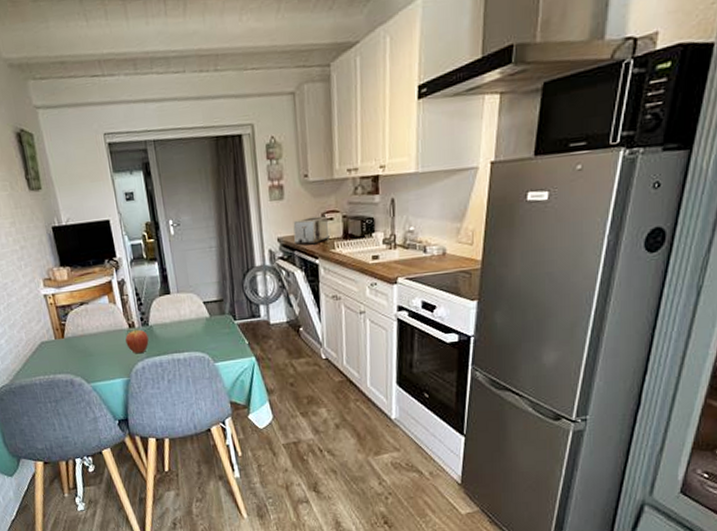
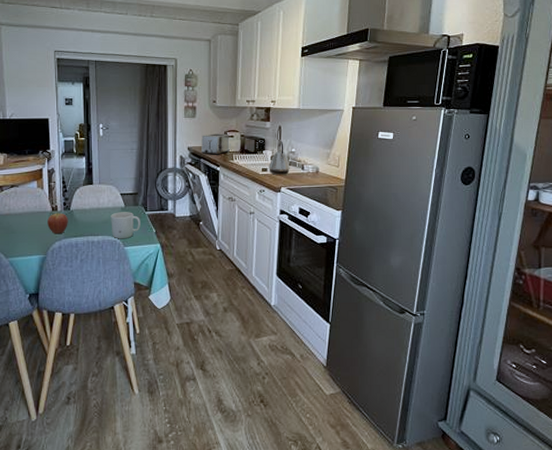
mug: none [195,322,231,355] -> present [111,212,141,239]
kettle: none [380,218,408,263] -> present [268,141,290,175]

